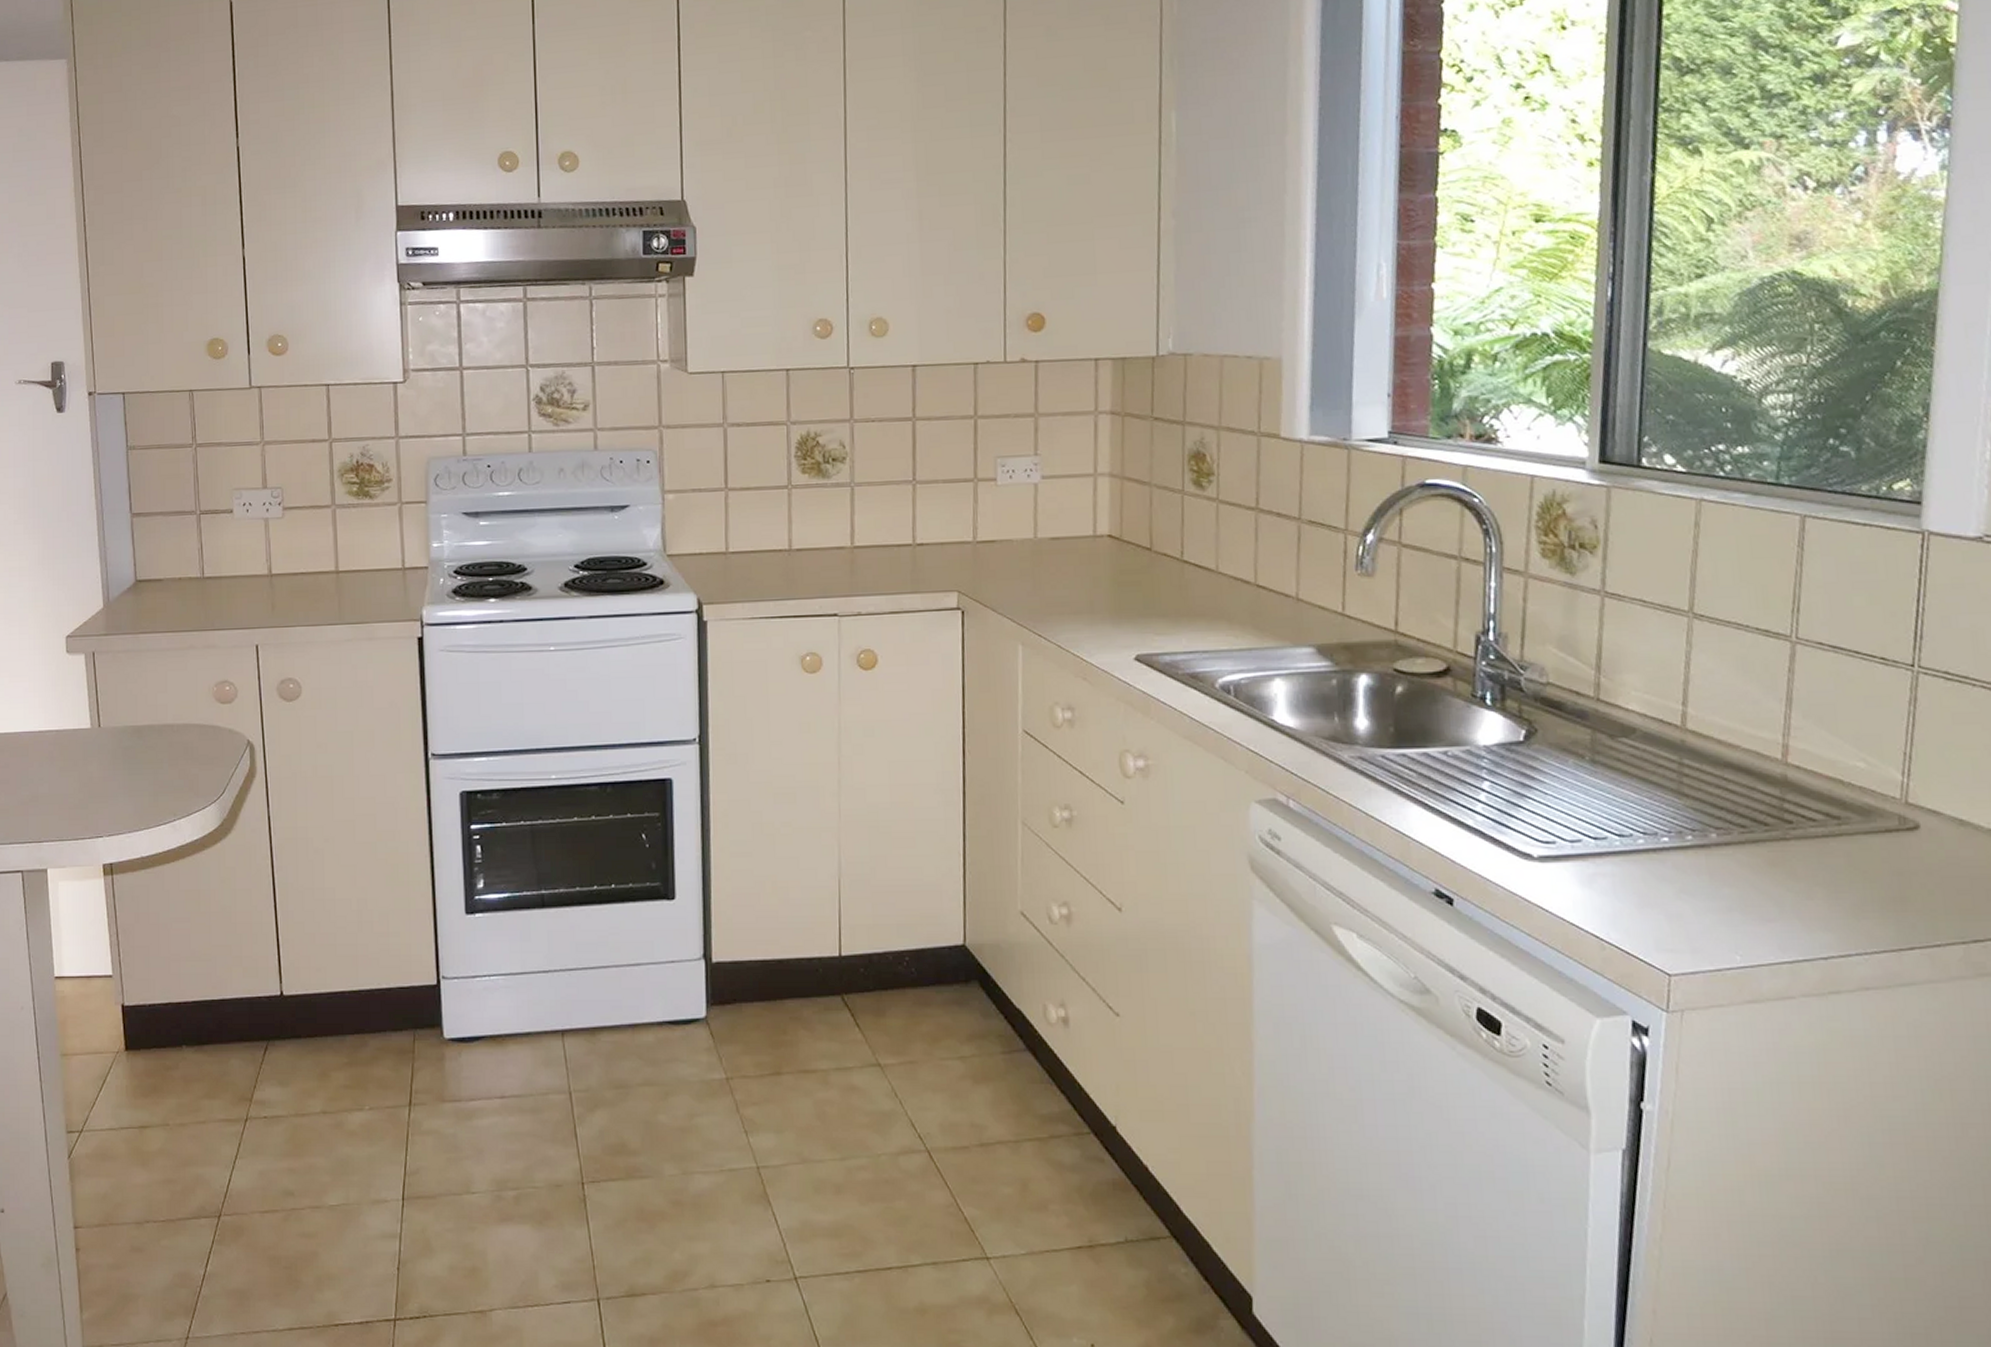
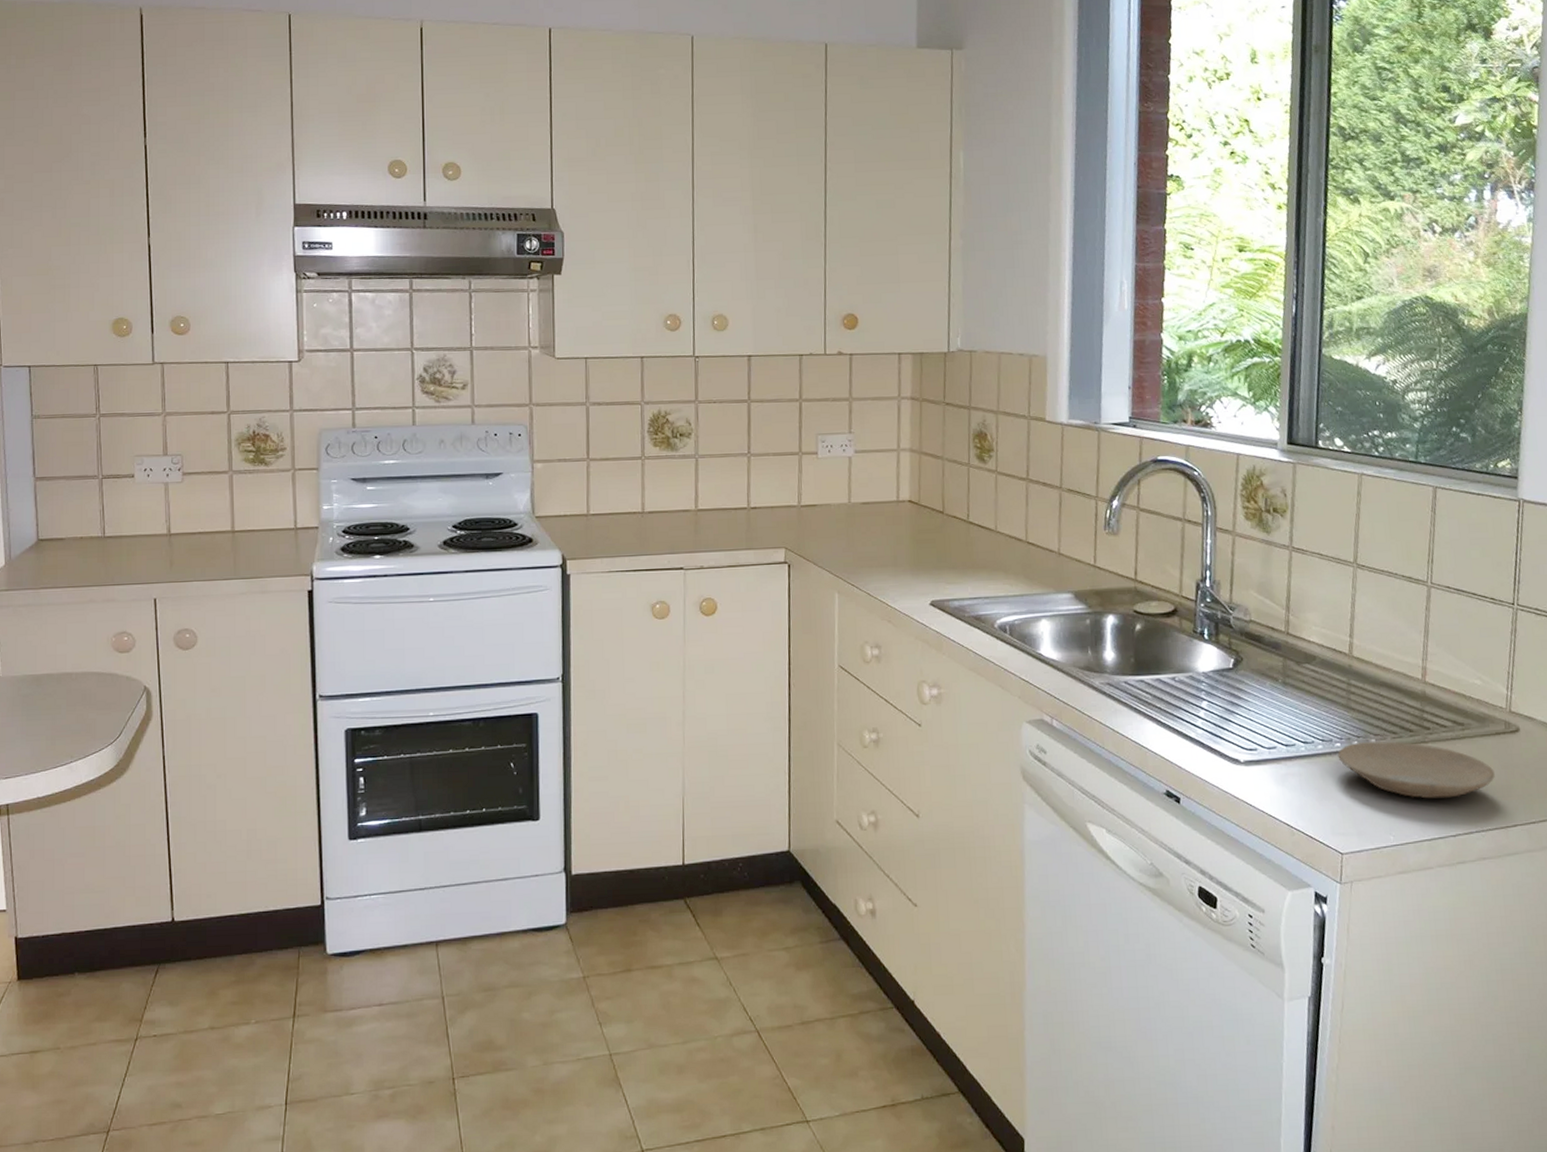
plate: none [1663,835,1884,911] -> present [1337,740,1495,799]

